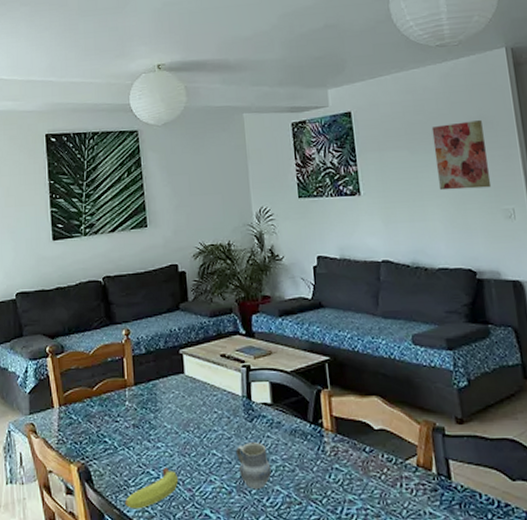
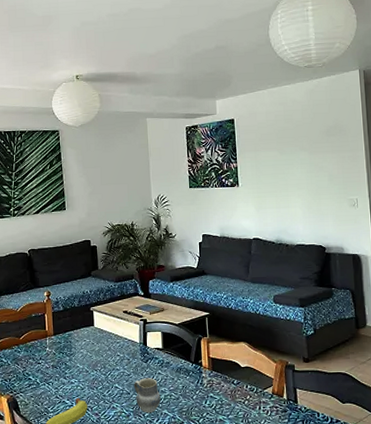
wall art: present [431,120,492,191] -> none [297,128,341,184]

